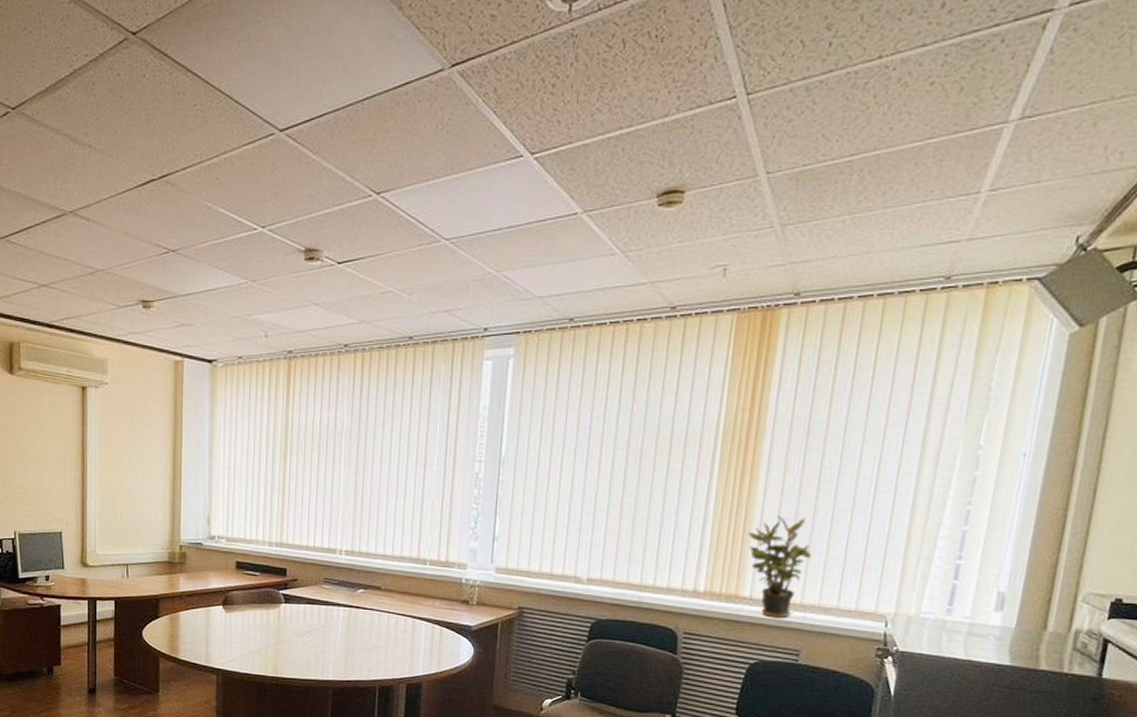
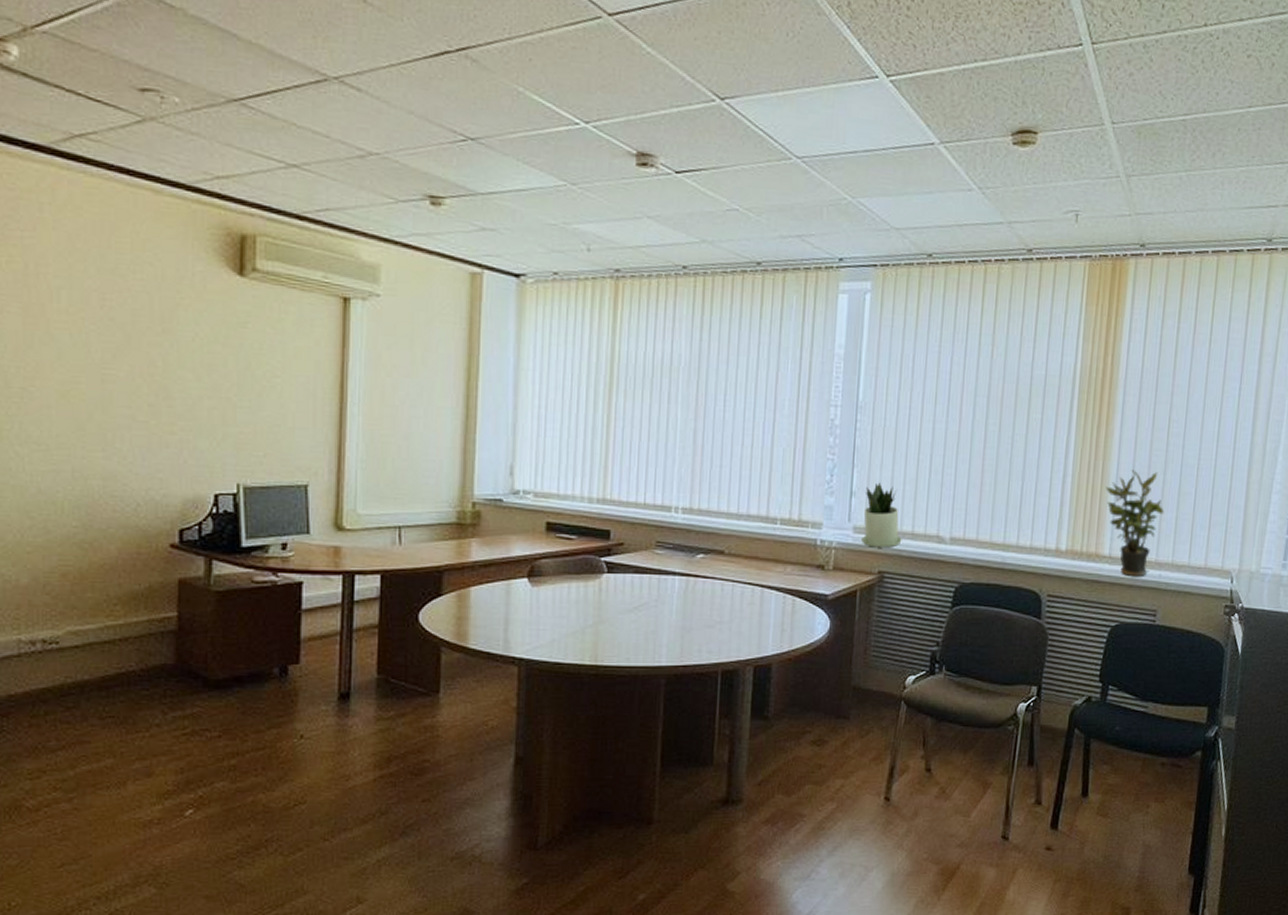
planter: none [503,529,541,587] -> present [862,482,902,548]

